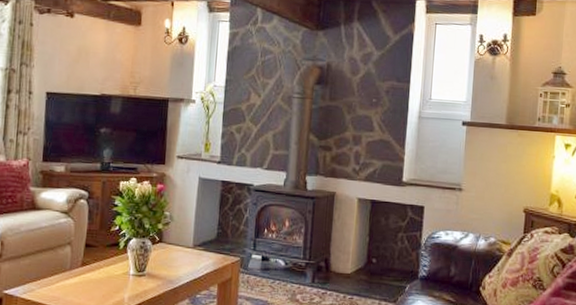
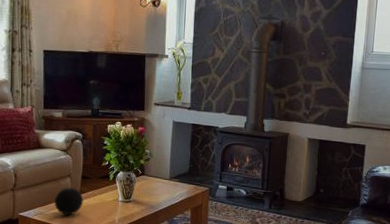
decorative ball: none [49,258,86,293] -> present [54,187,83,215]

